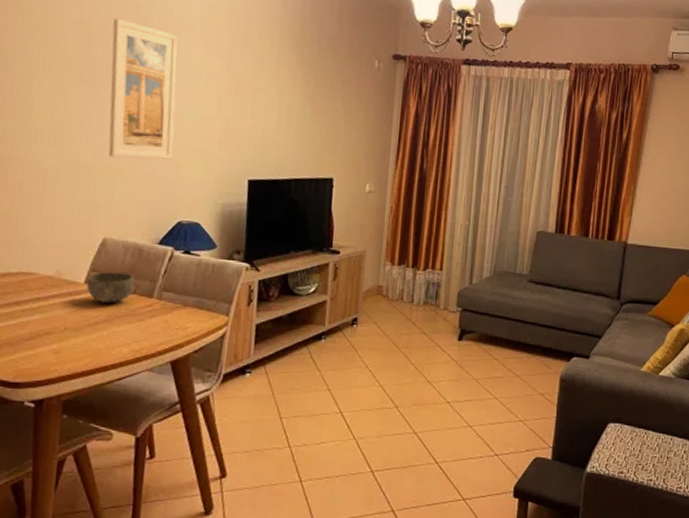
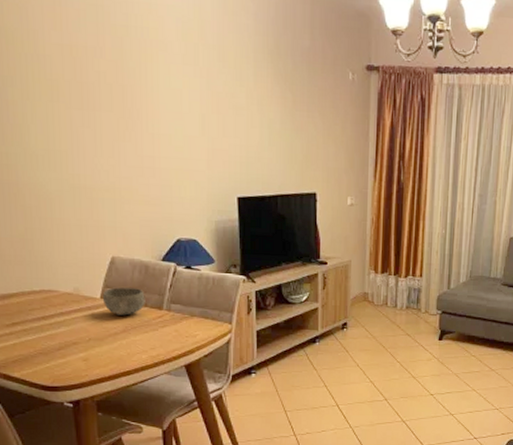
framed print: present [108,18,178,160] -> none [93,39,165,181]

